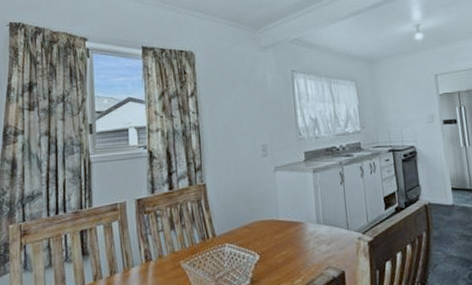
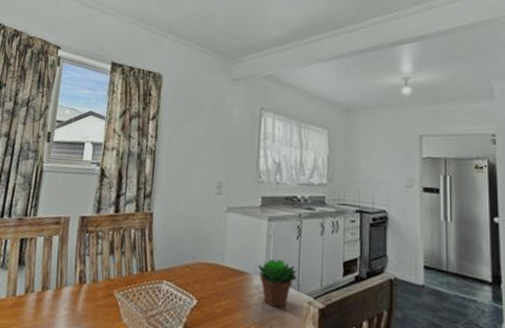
succulent plant: none [309,205,346,248] -> present [258,258,298,308]

